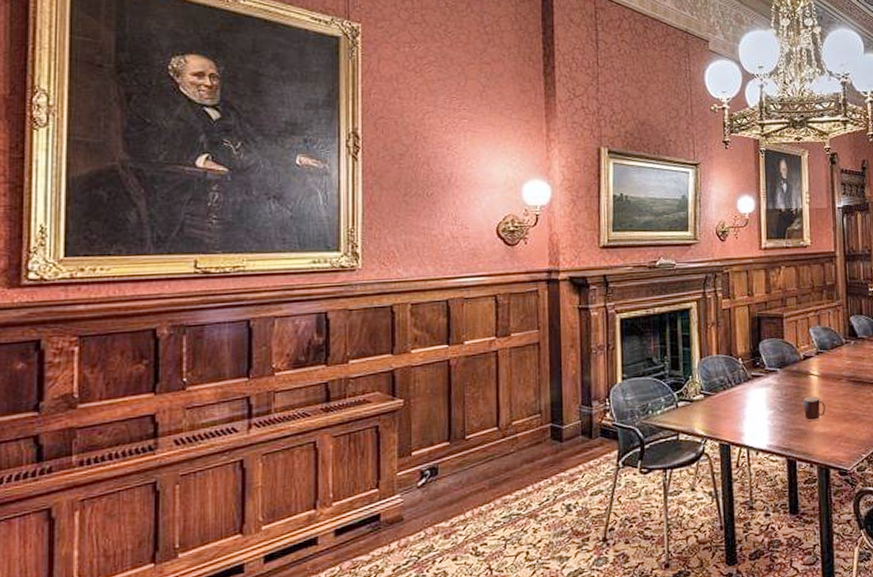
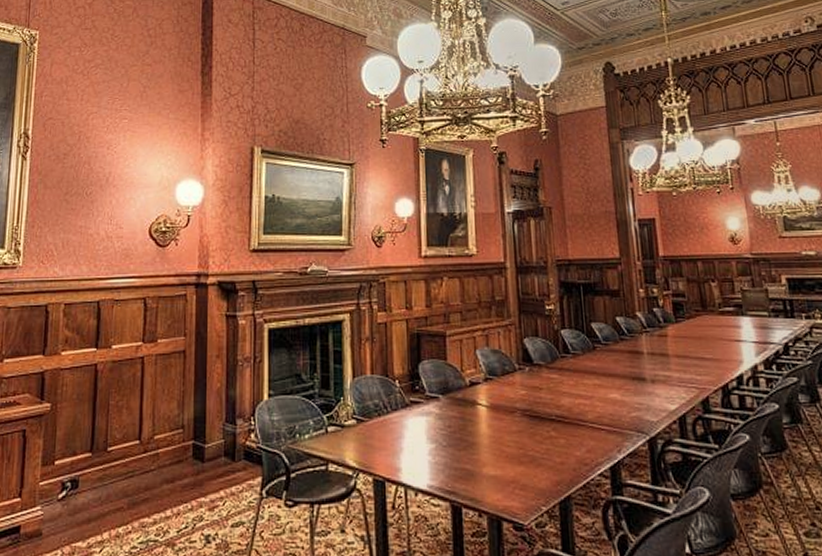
mug: present [802,396,825,422] -> none [469,430,496,461]

